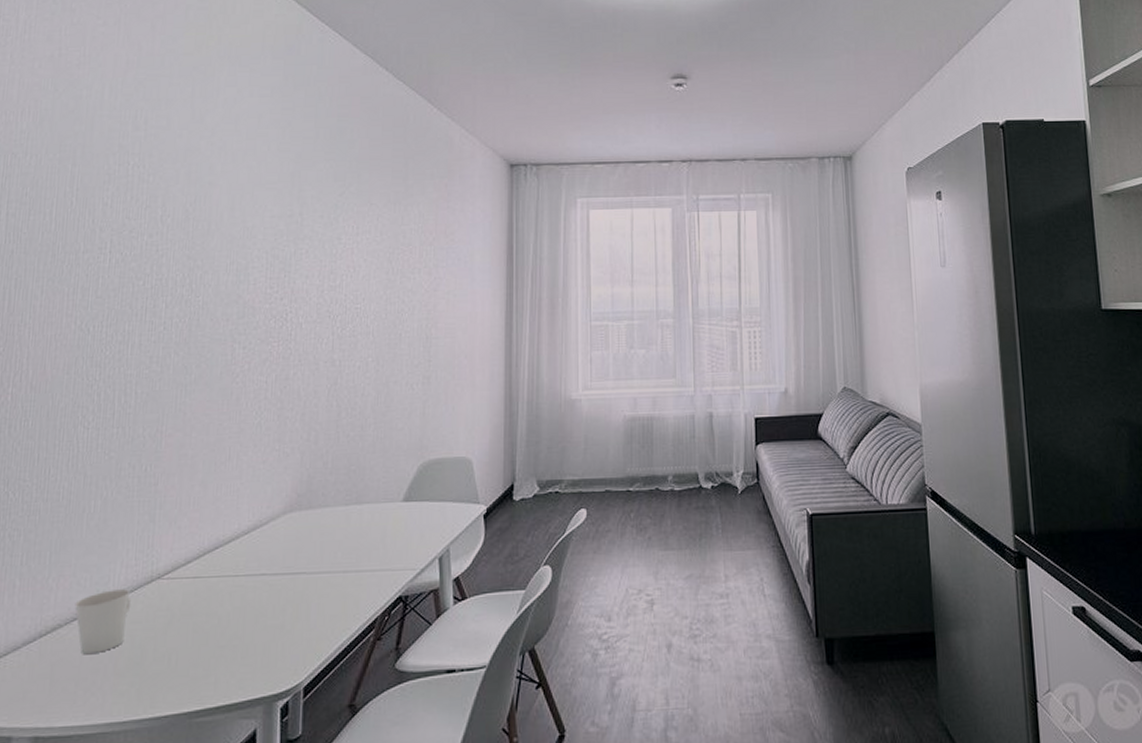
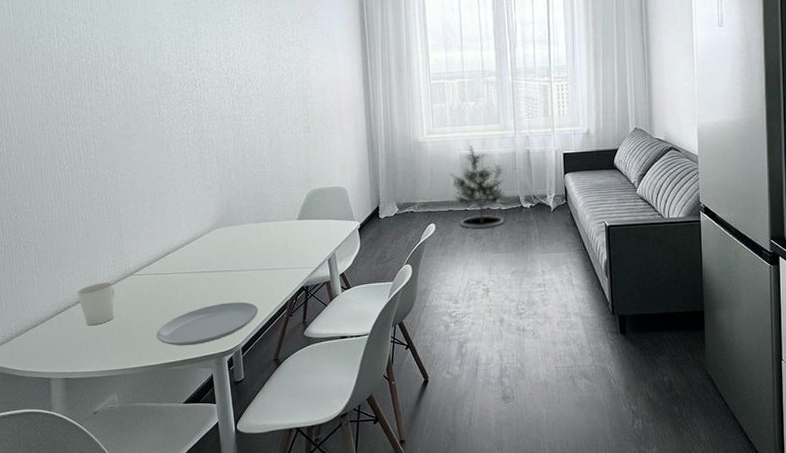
plate: none [182,618,335,686] -> present [156,302,259,346]
potted tree: none [609,405,680,517] -> present [450,145,505,229]

